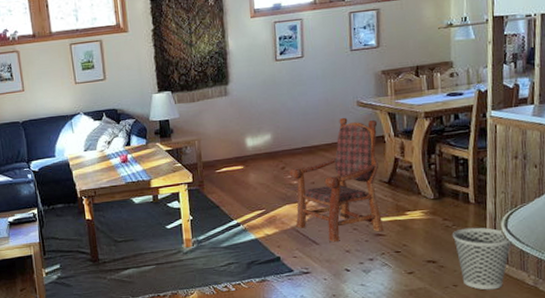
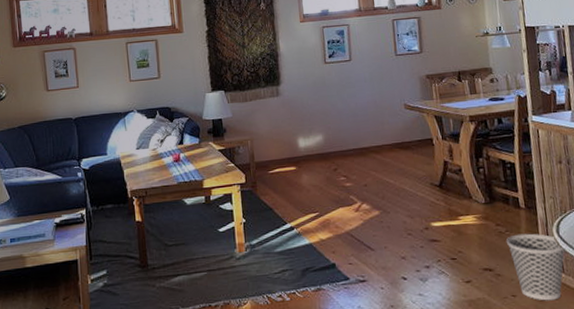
armchair: present [289,117,384,243] -> none [342,119,438,249]

